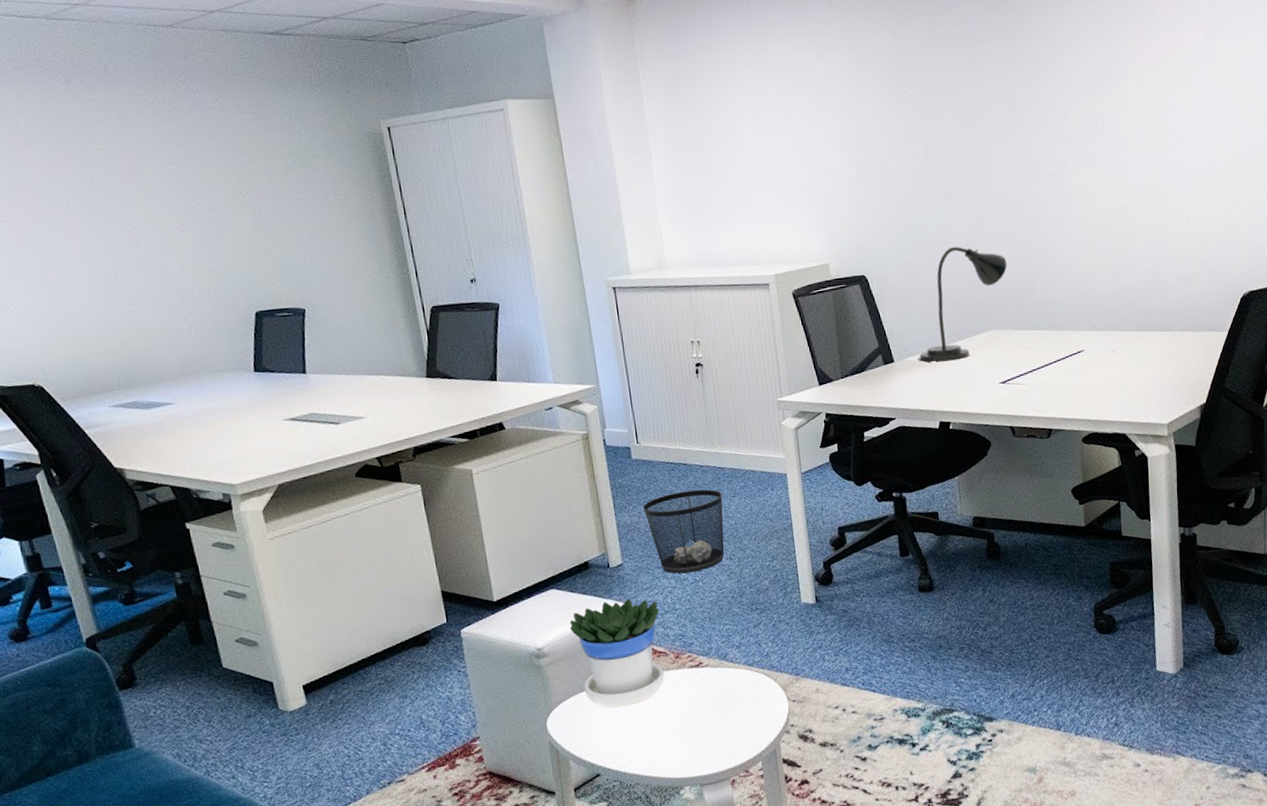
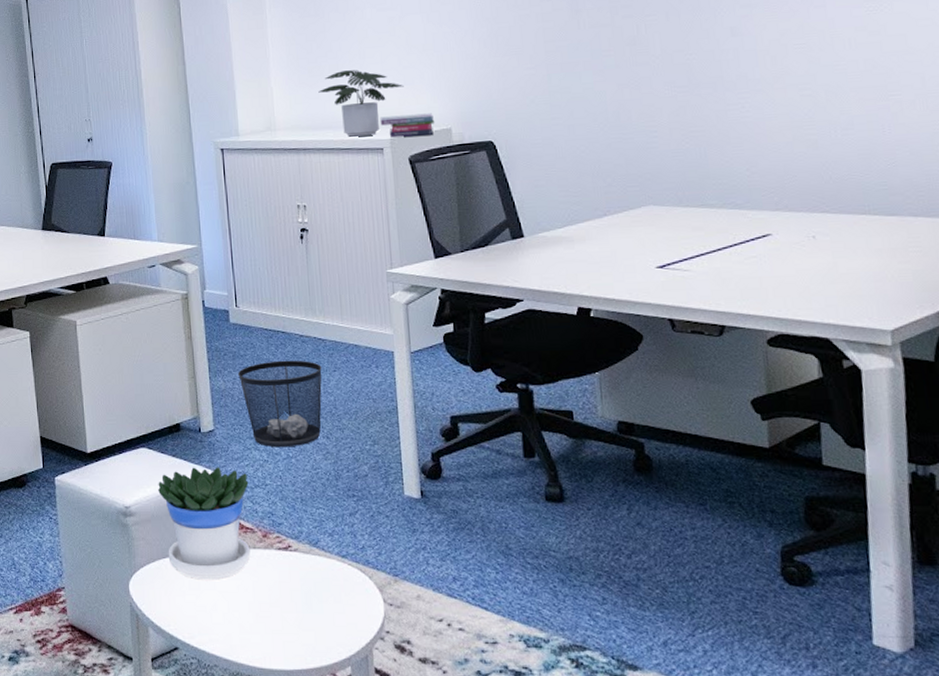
potted plant: none [705,208,785,273] -> present [318,70,404,137]
books: none [764,249,815,273] -> present [380,113,435,138]
desk lamp: present [918,247,1007,362] -> none [553,111,669,239]

